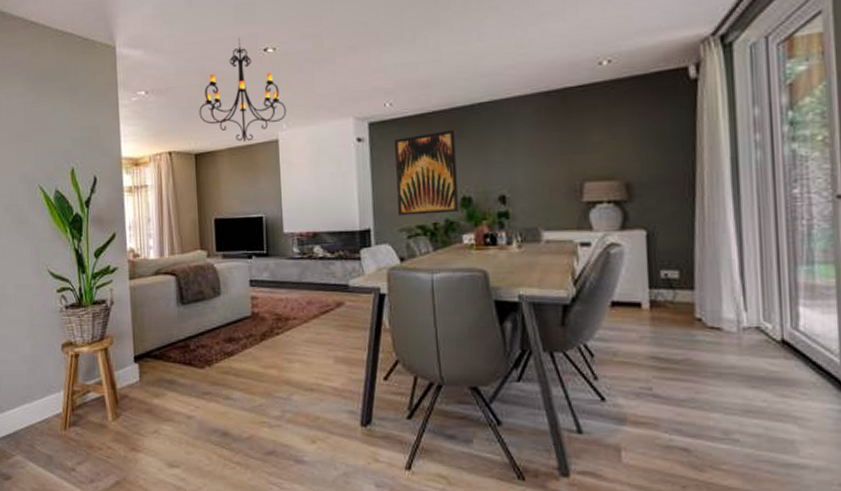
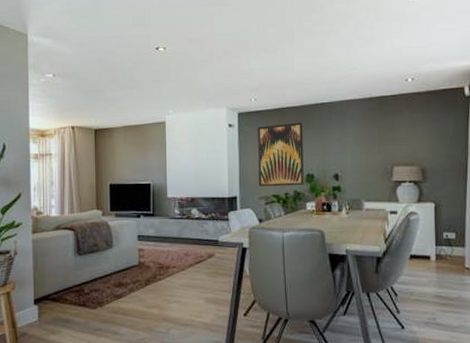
chandelier: present [199,37,287,142] -> none [99,36,173,122]

